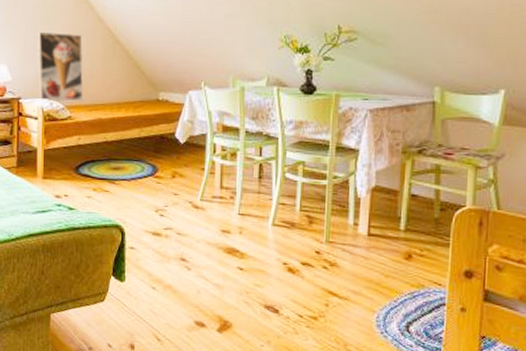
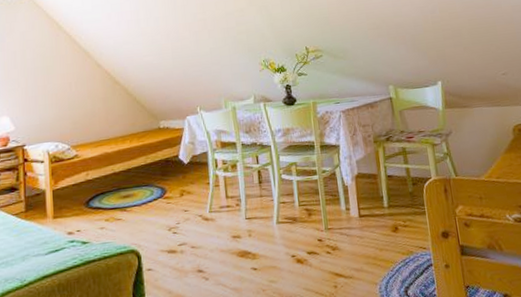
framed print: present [37,31,84,103] -> none [37,80,88,146]

